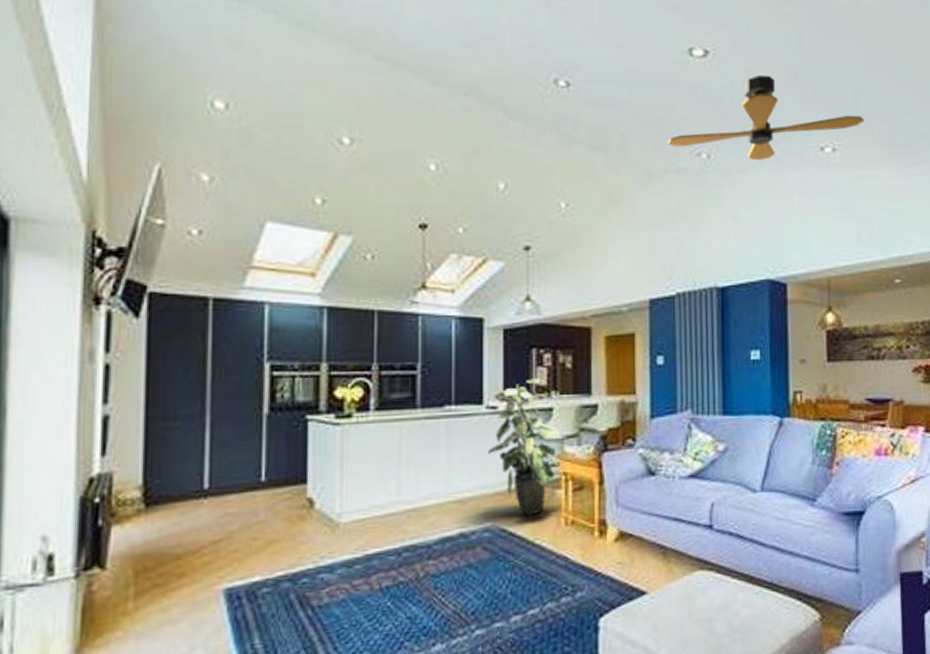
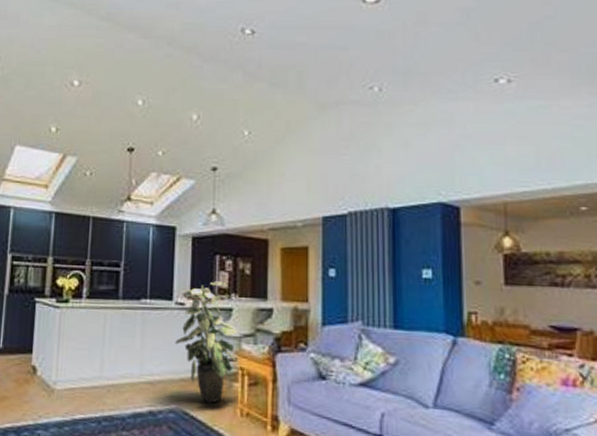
ceiling fan: present [667,75,864,160] -> none [341,15,541,92]

